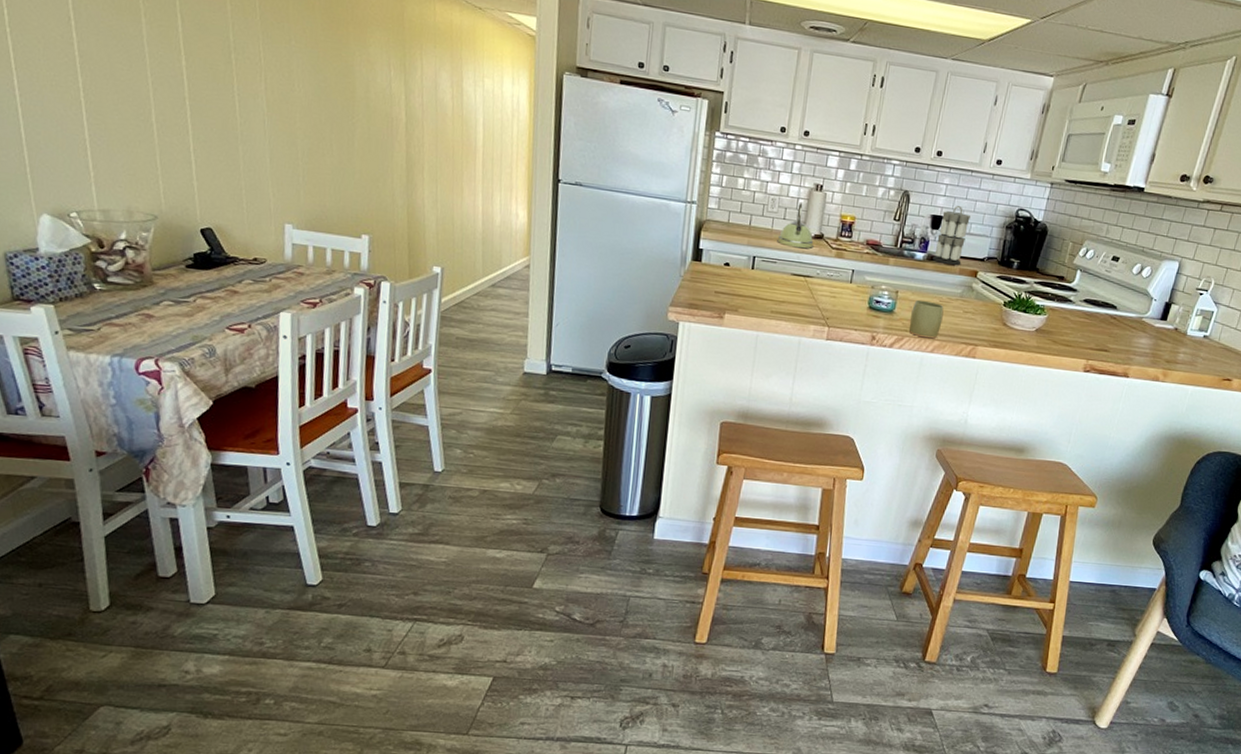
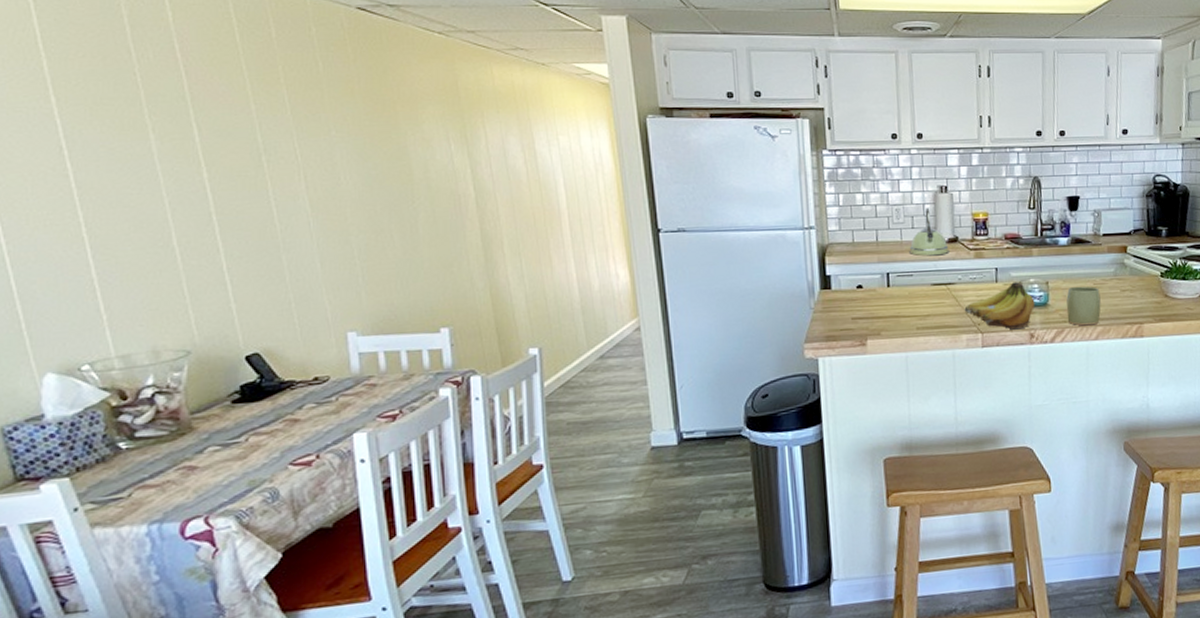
fruit: none [817,285,883,330] -> present [964,282,1036,330]
spice rack: present [932,206,970,266] -> none [1077,183,1108,245]

